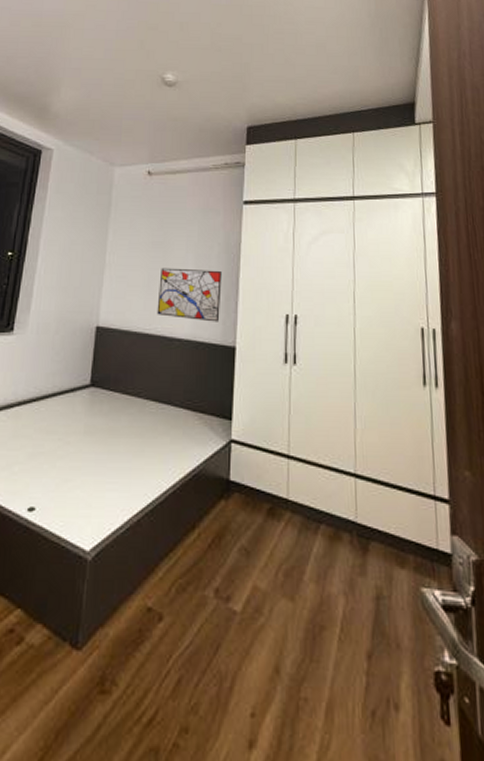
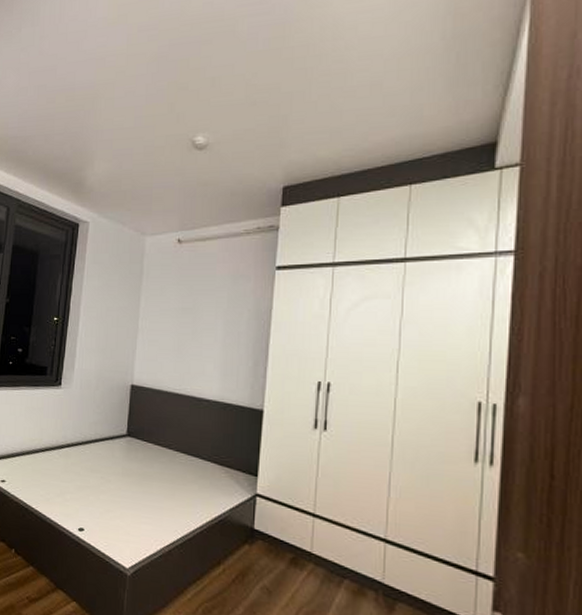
wall art: present [157,267,222,322] -> none [186,333,251,386]

